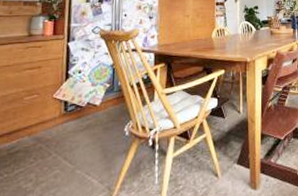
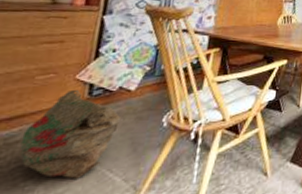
bag: none [19,106,92,182] -> present [19,89,122,179]

